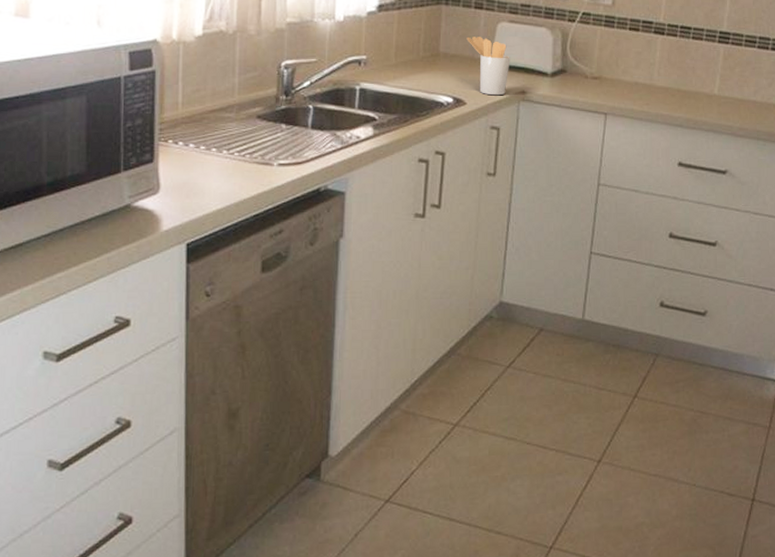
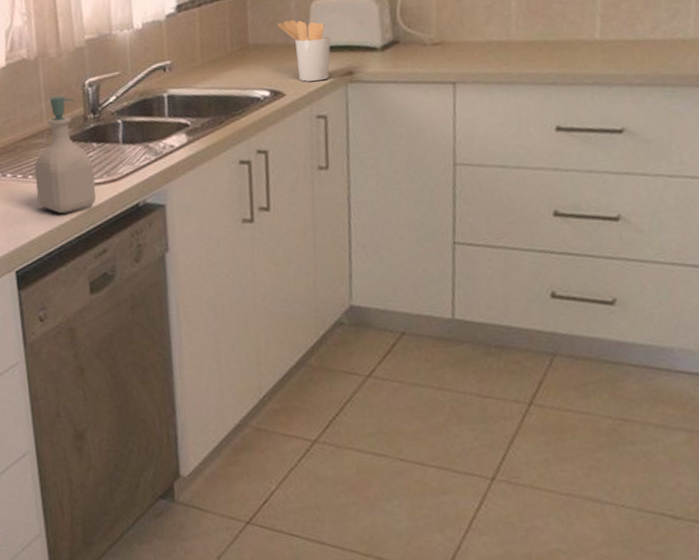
soap bottle: none [219,73,280,190] -> present [34,96,96,214]

